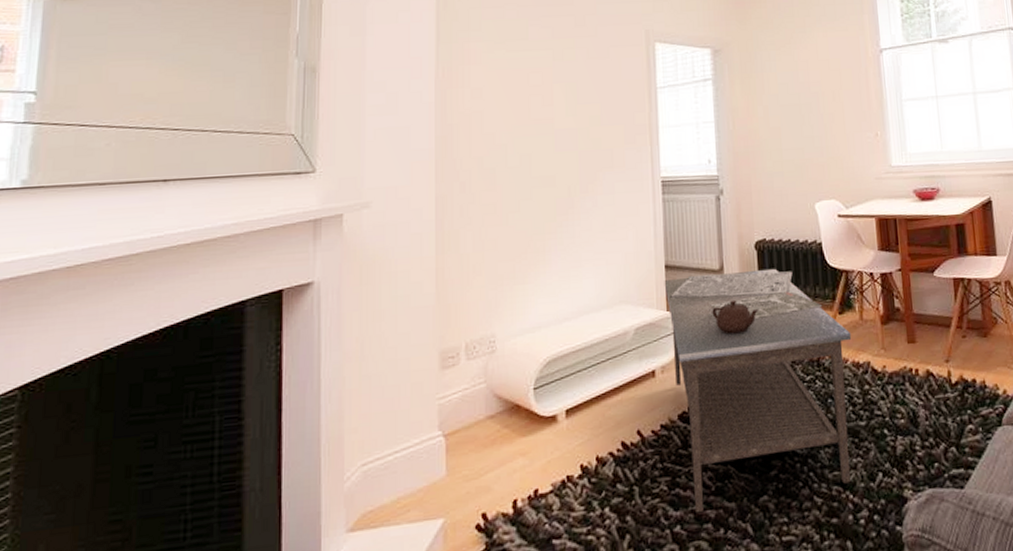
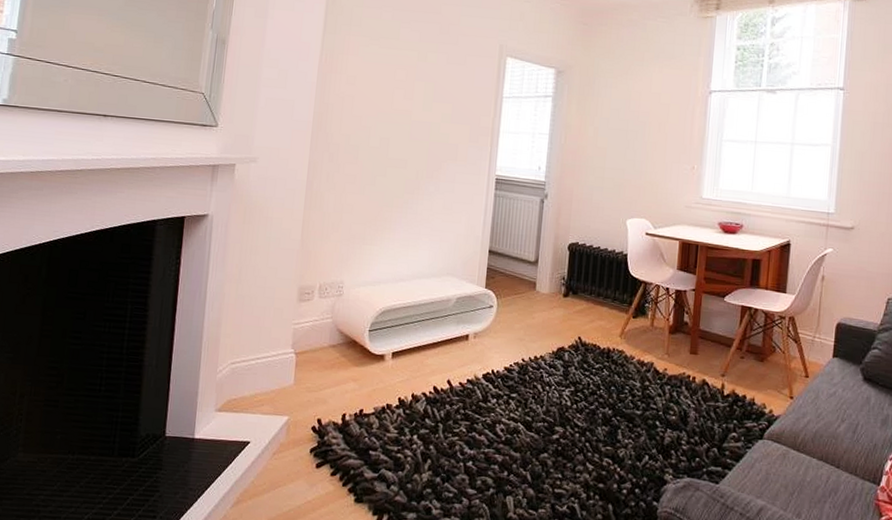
coffee table: present [664,268,852,514] -> none [484,262,641,459]

